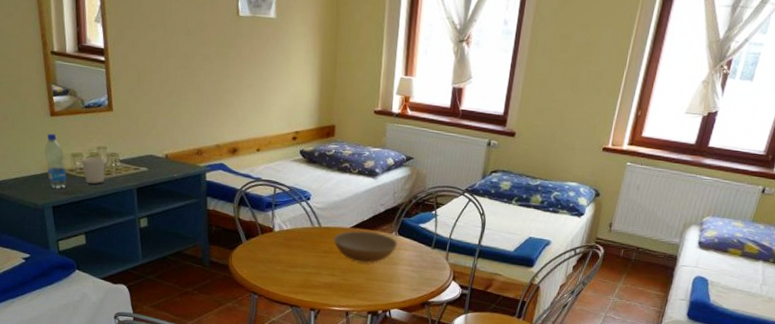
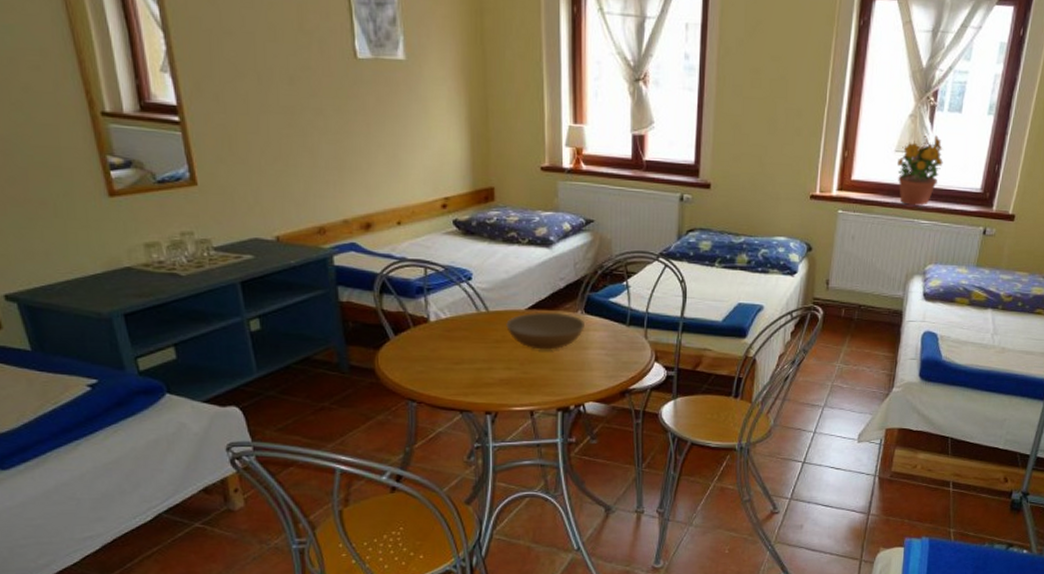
bottle: present [45,133,67,189] -> none [105,219,142,291]
dixie cup: present [81,156,105,185] -> none [159,245,195,282]
flowerpot: none [685,100,731,163] -> present [896,135,943,206]

